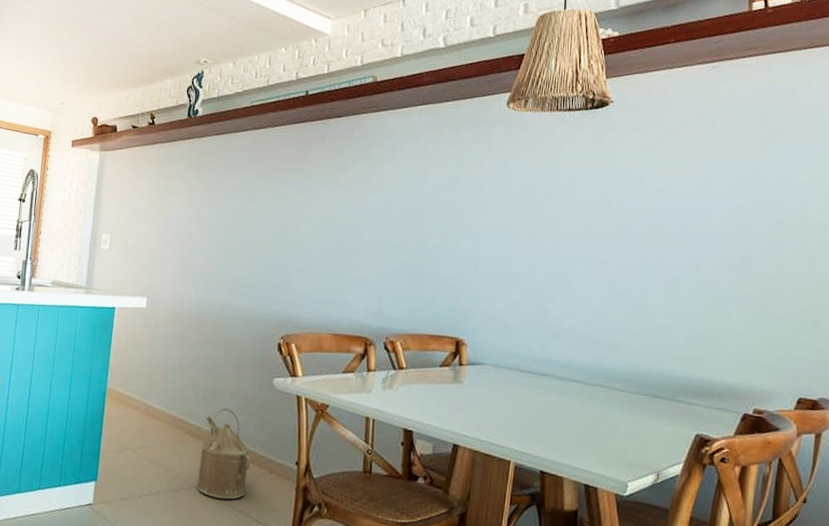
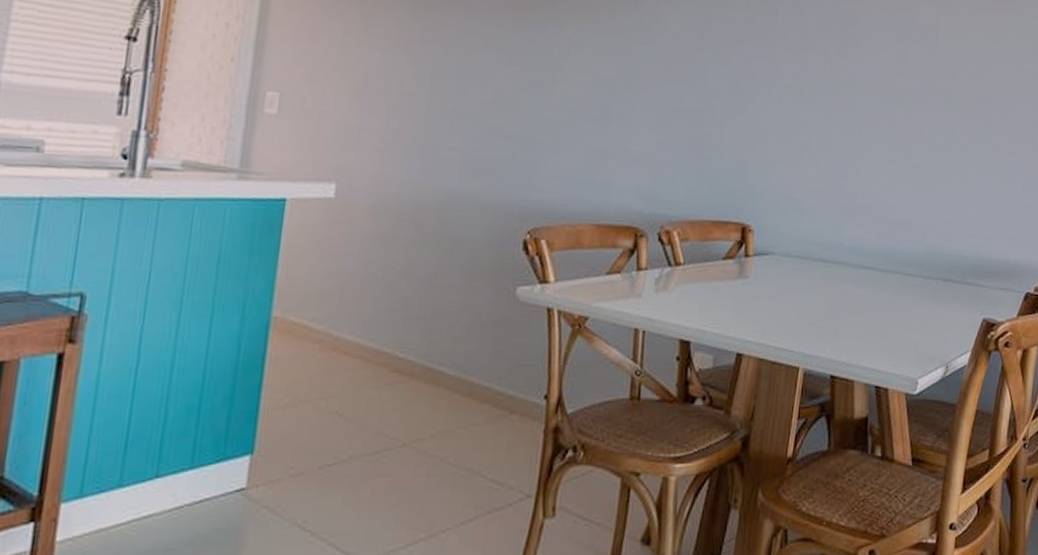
watering can: present [197,408,251,500] -> none [407,333,484,457]

